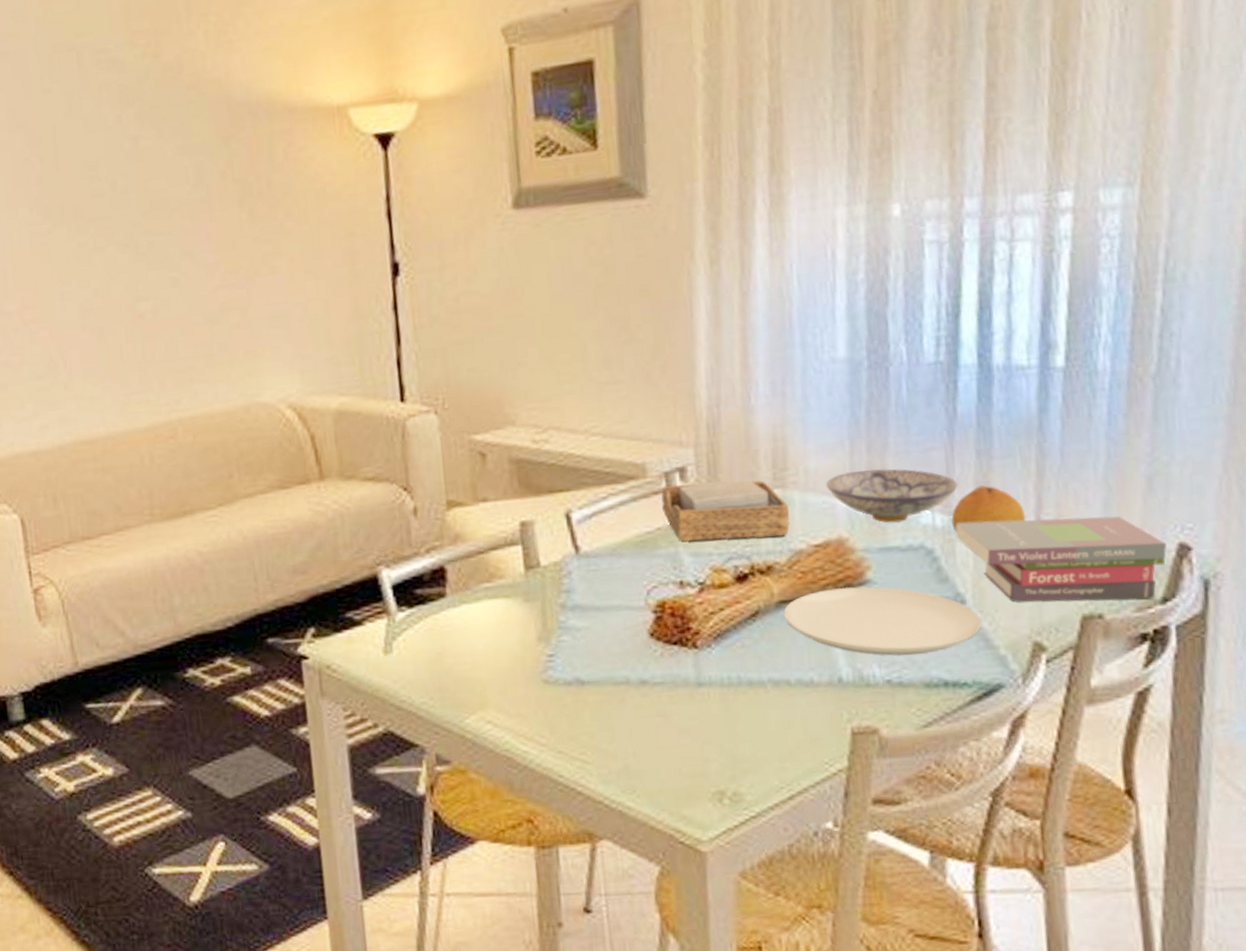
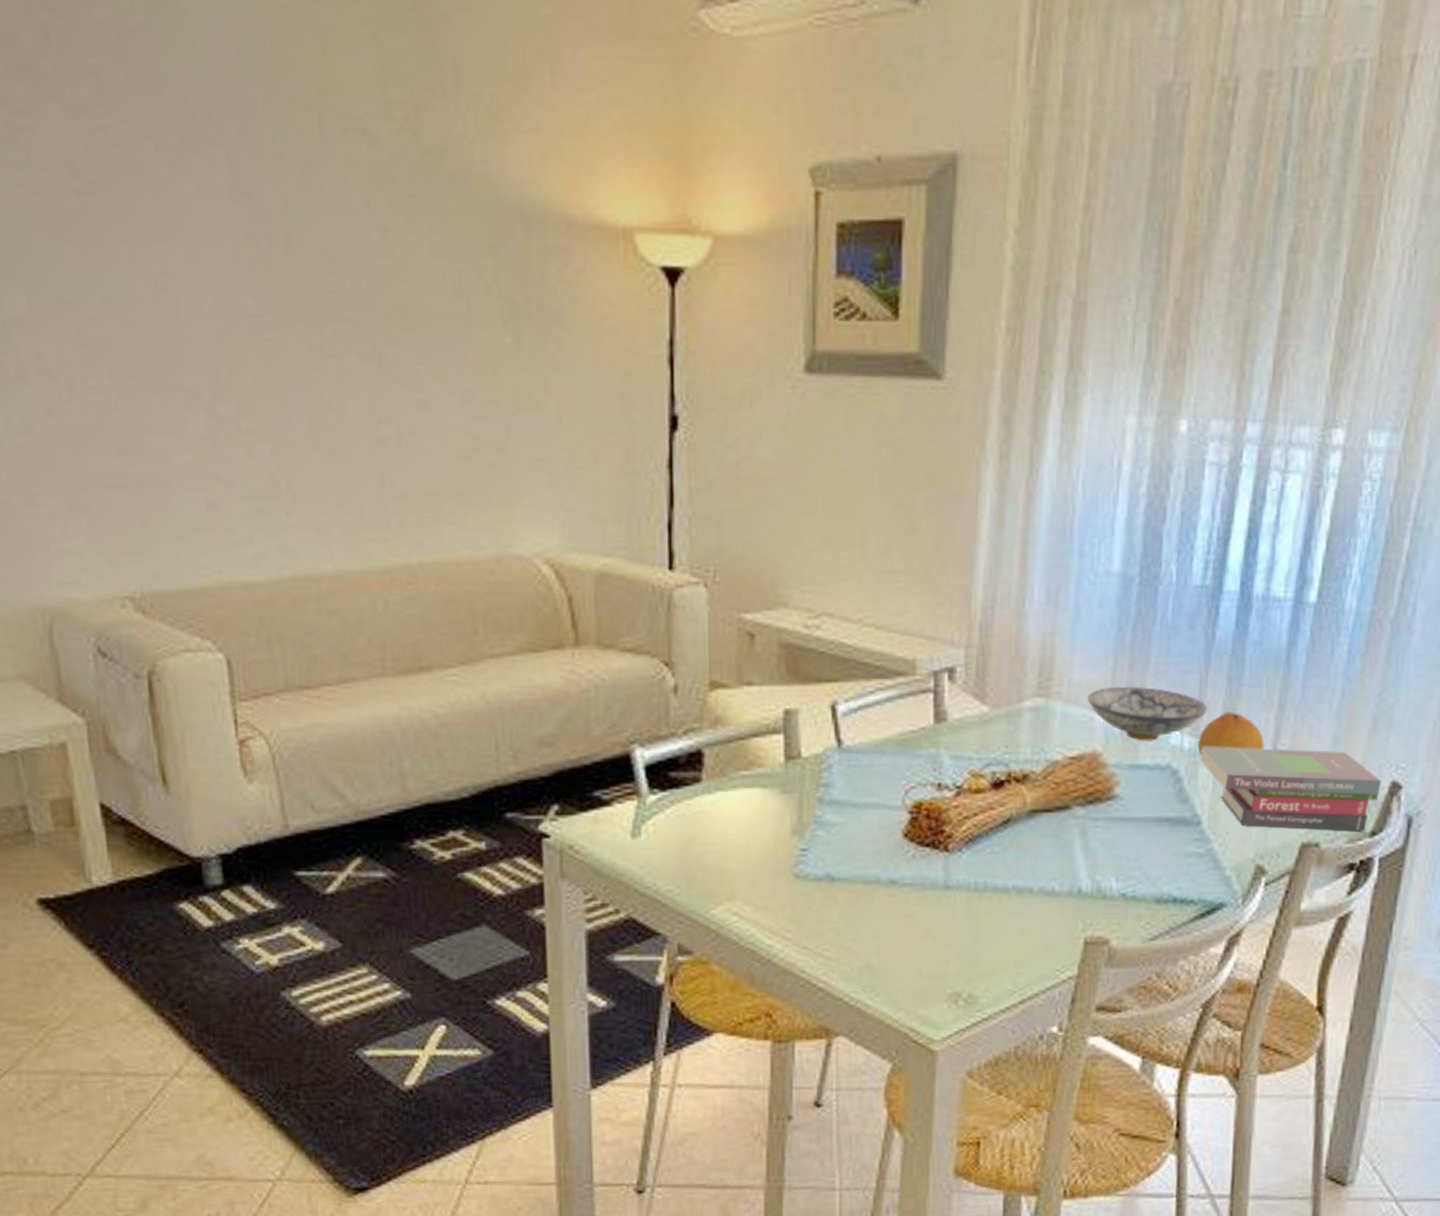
napkin holder: present [661,480,790,541] -> none [927,684,1049,746]
plate: present [783,586,981,656] -> none [1034,801,1213,870]

